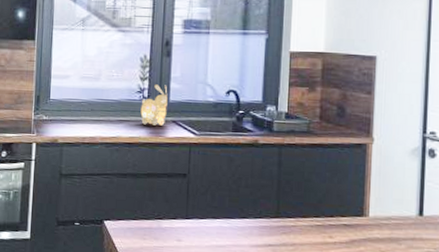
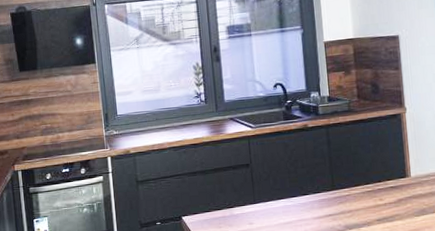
utensil holder: present [140,84,168,126] -> none [200,87,224,126]

